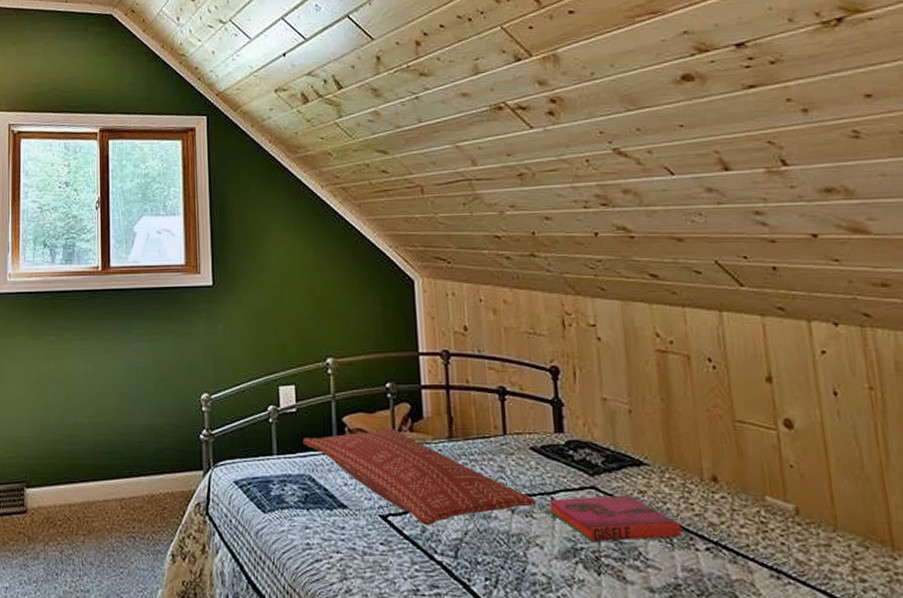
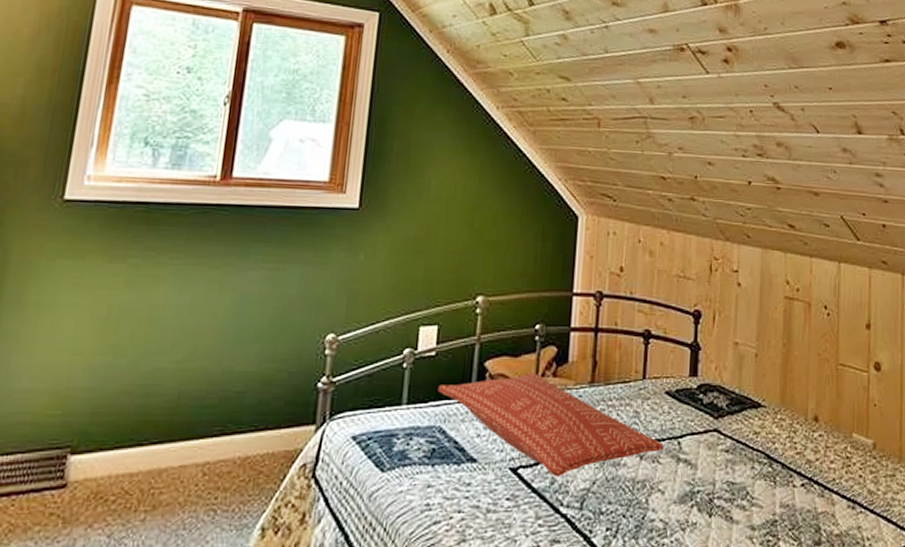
hardback book: present [549,495,682,542] -> none [675,436,784,484]

